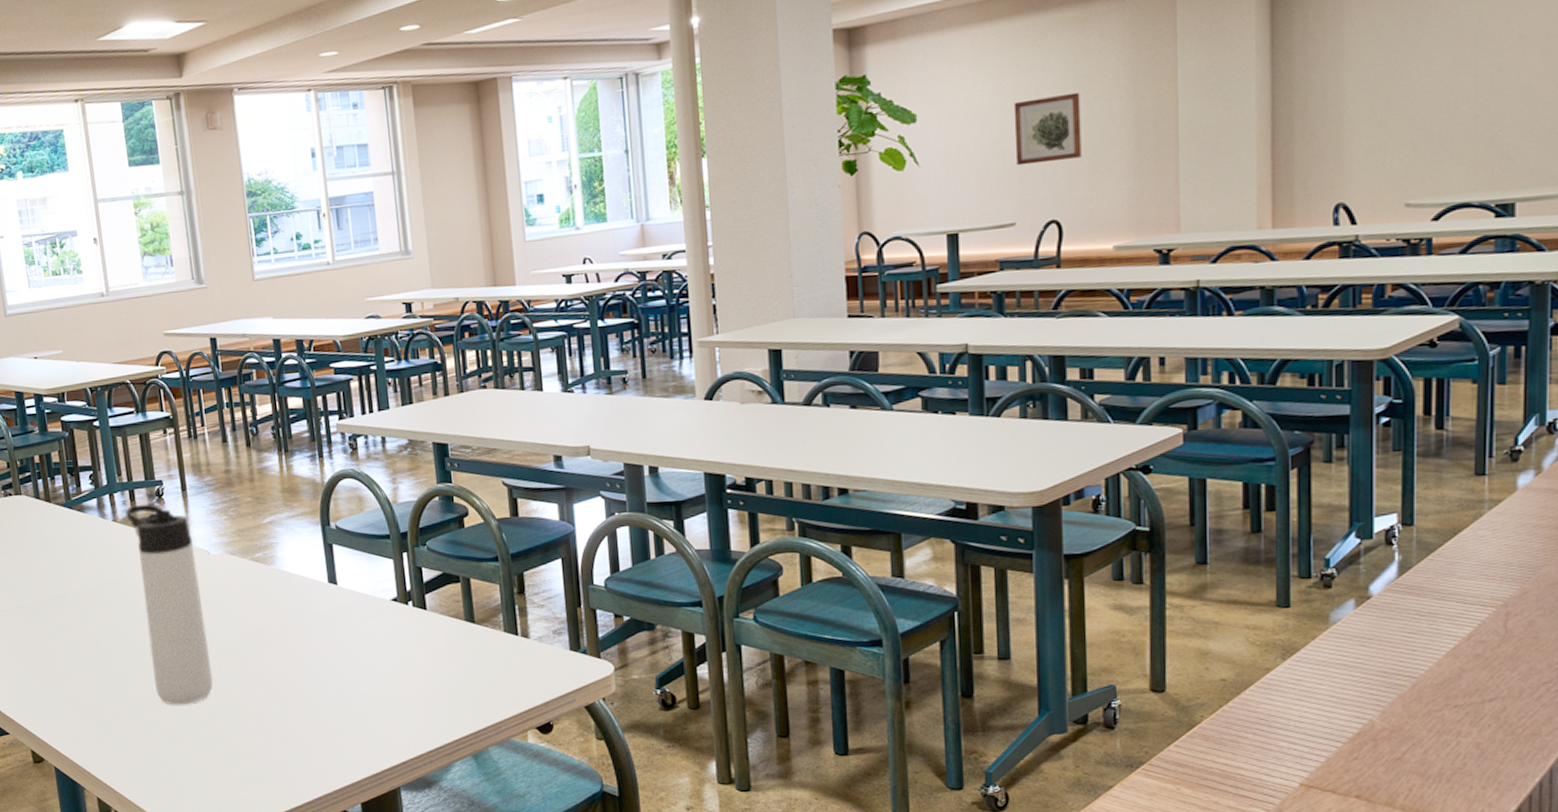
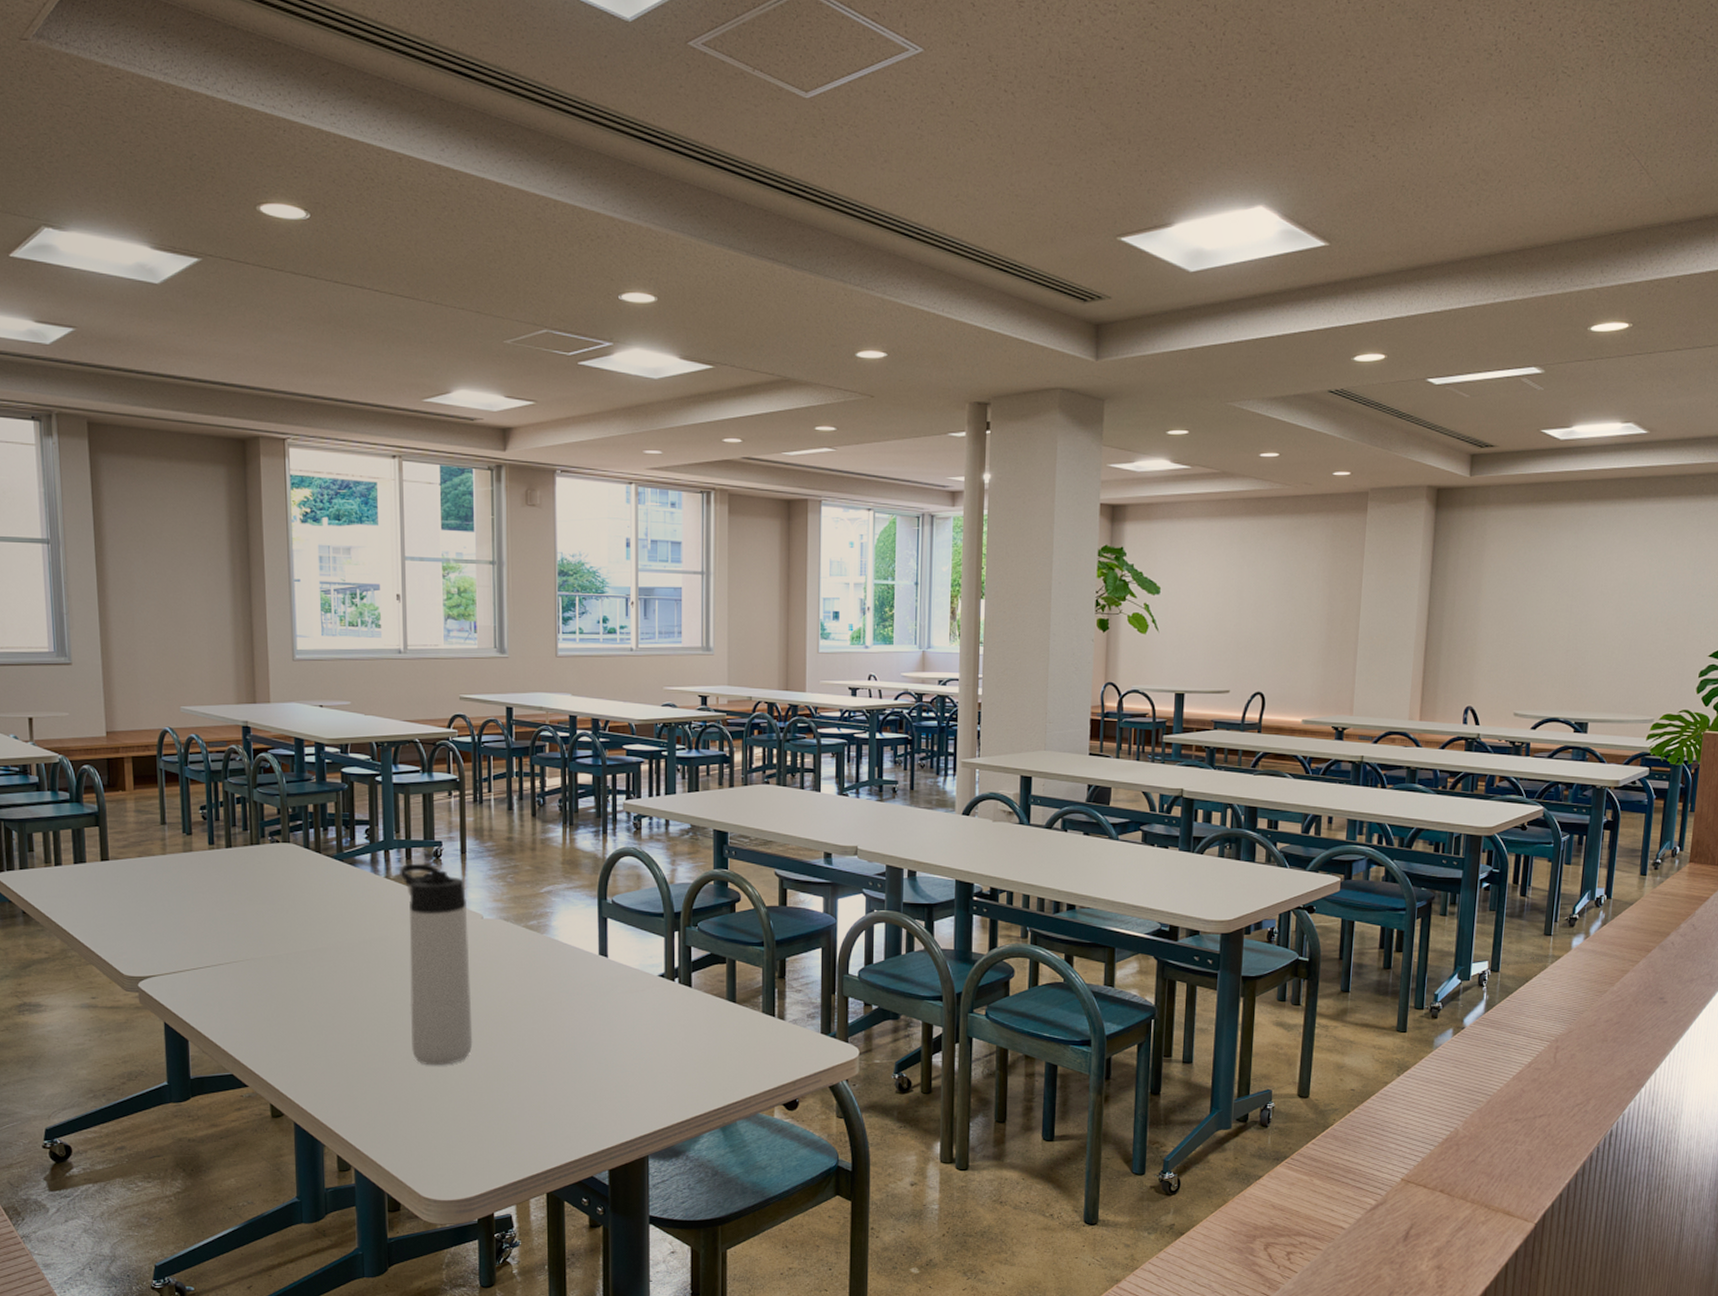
wall art: present [1013,92,1082,166] -> none [1234,587,1288,643]

